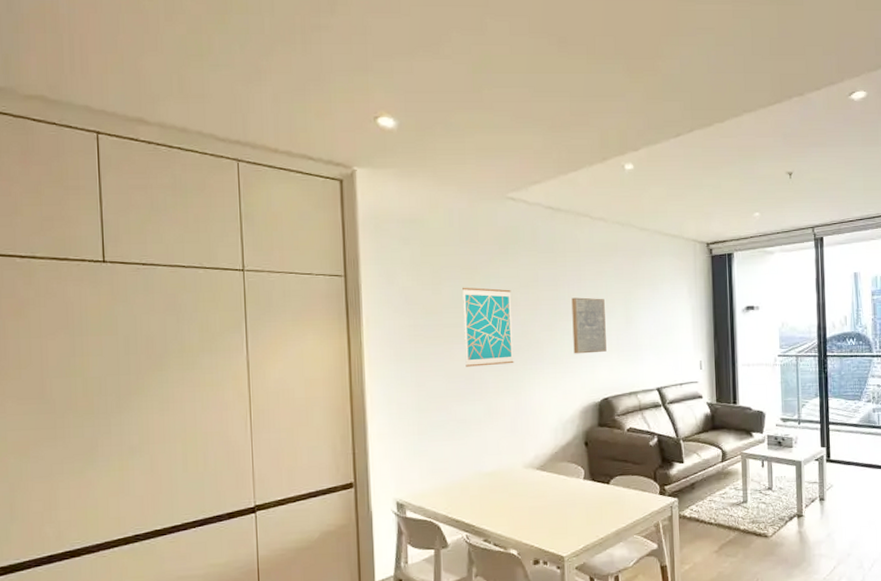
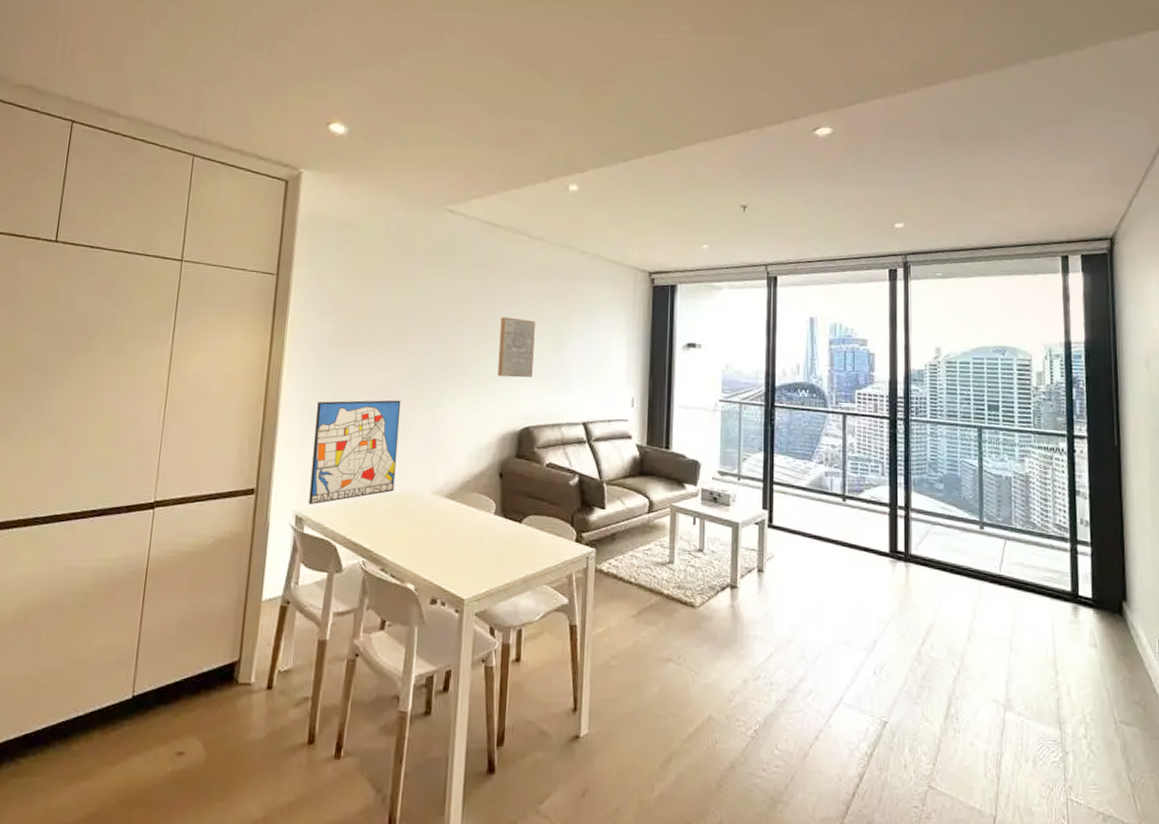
wall art: none [402,385,488,491] -> present [308,400,401,505]
wall art: present [462,287,514,367] -> none [384,296,440,380]

